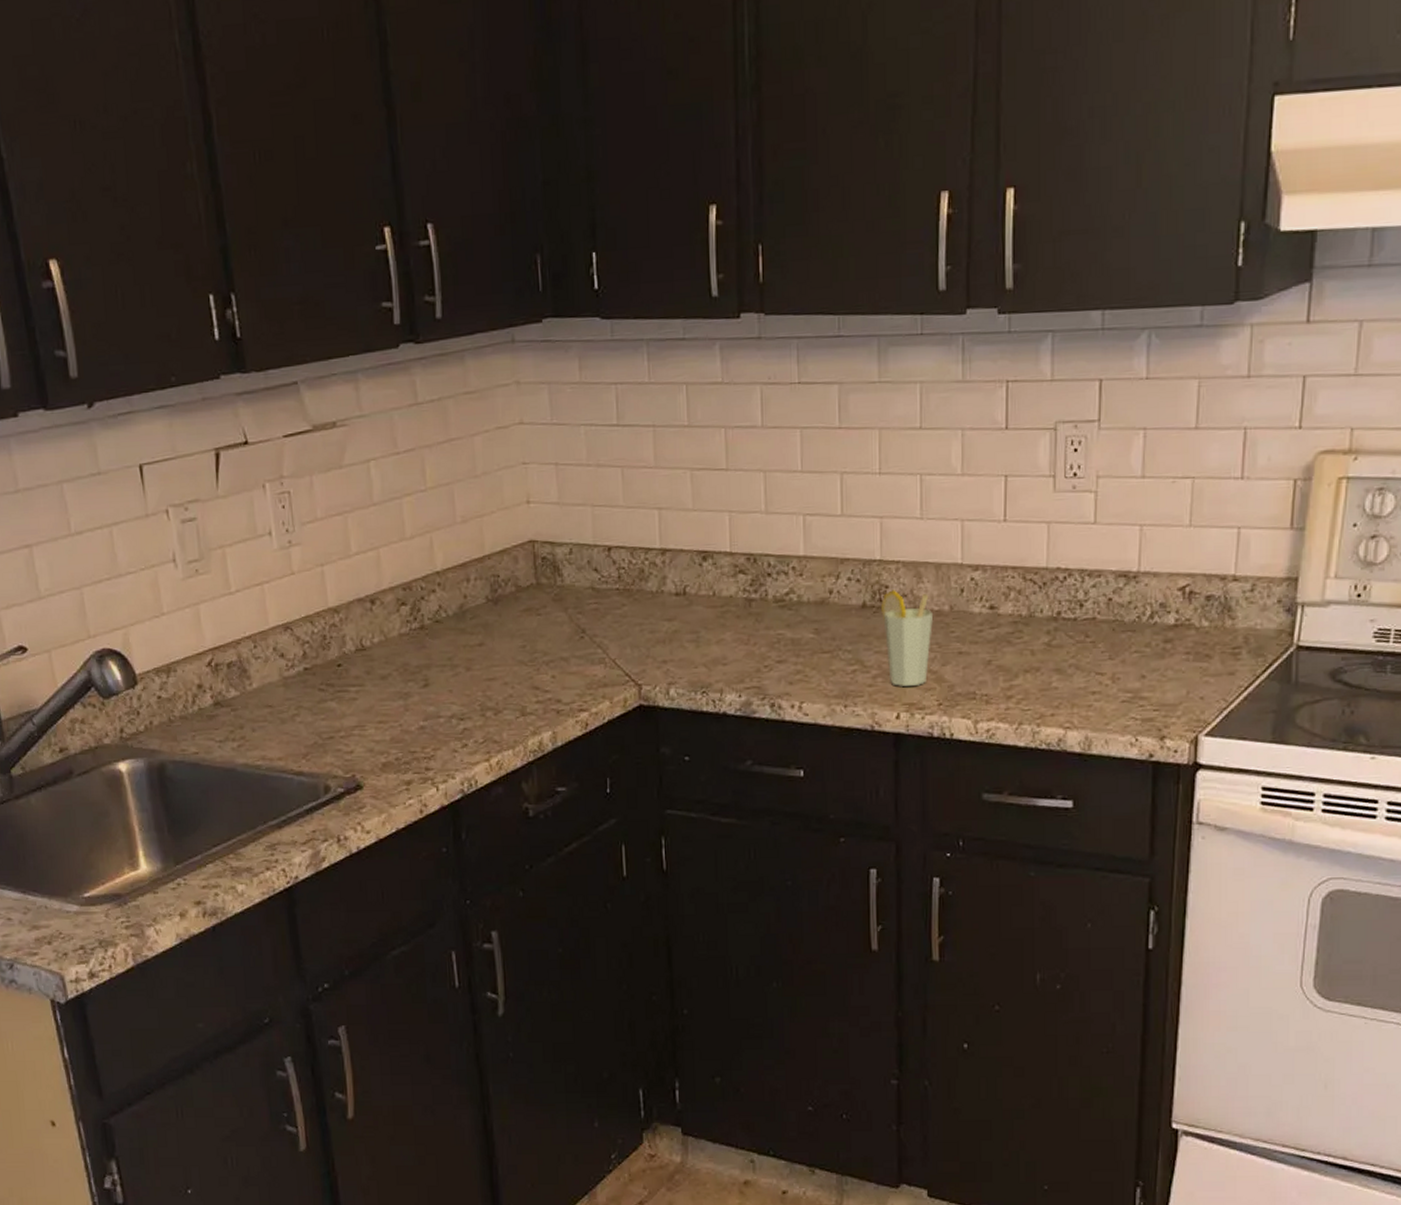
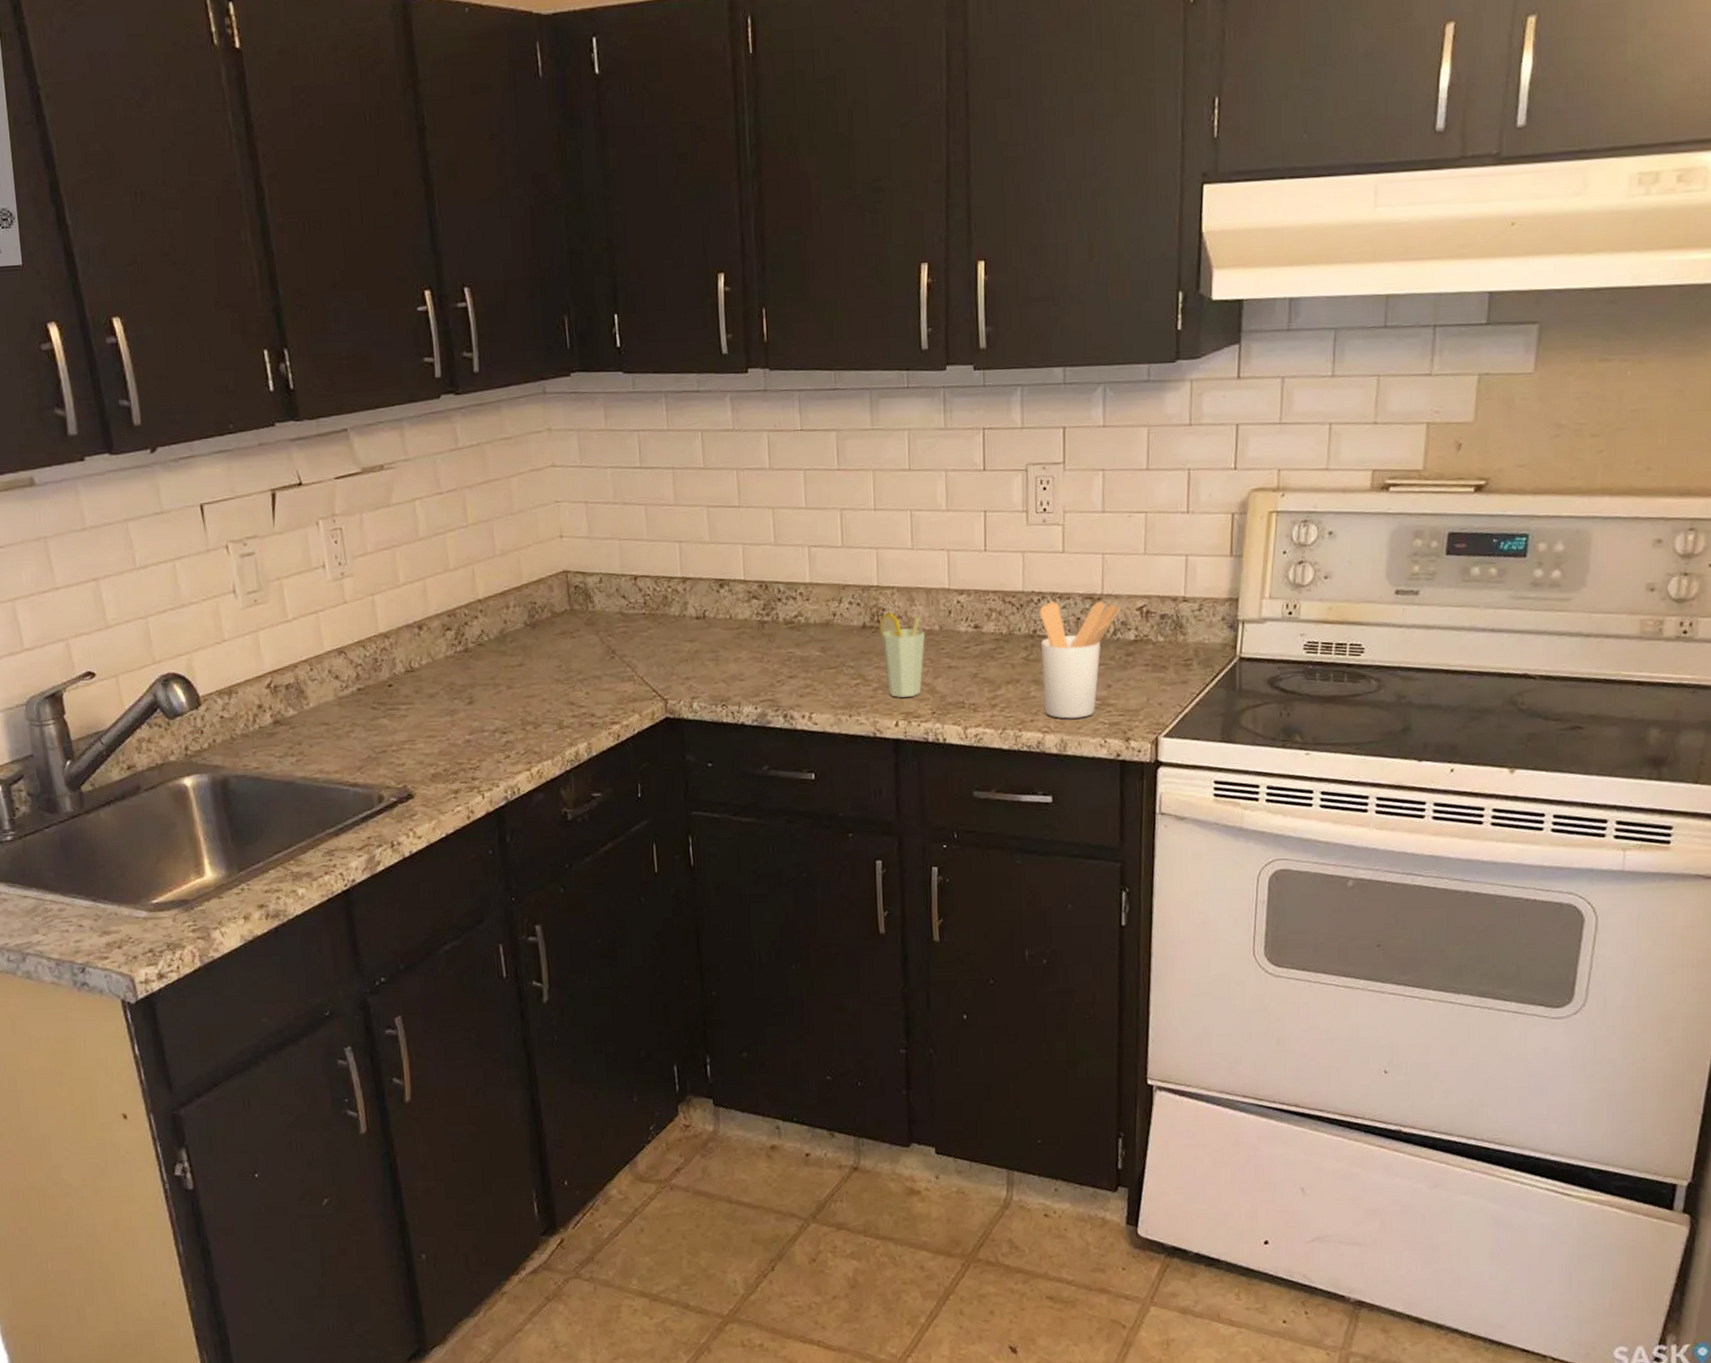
utensil holder: none [1065,579,1159,714] -> present [1039,601,1120,719]

